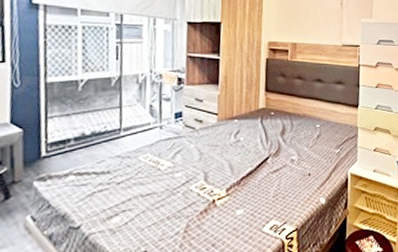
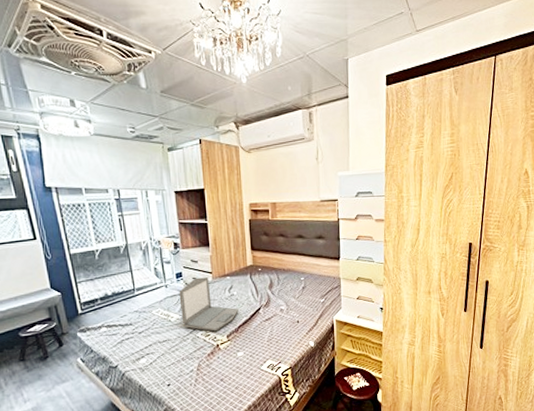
laptop: none [173,119,244,184] -> present [179,277,239,332]

